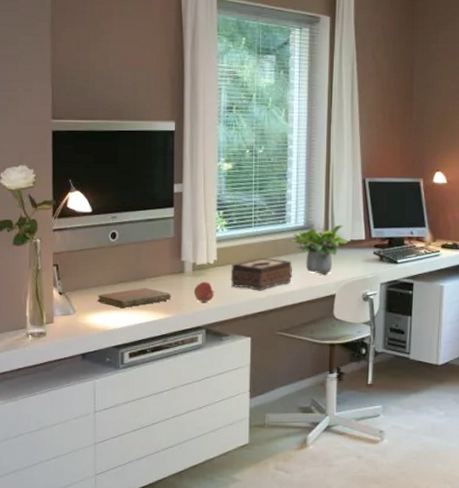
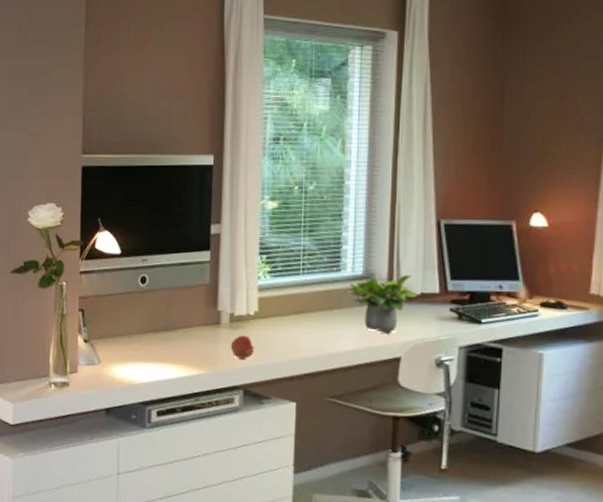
notebook: present [97,288,171,308] -> none [124,339,205,360]
tissue box: present [230,257,292,291] -> none [273,310,347,349]

